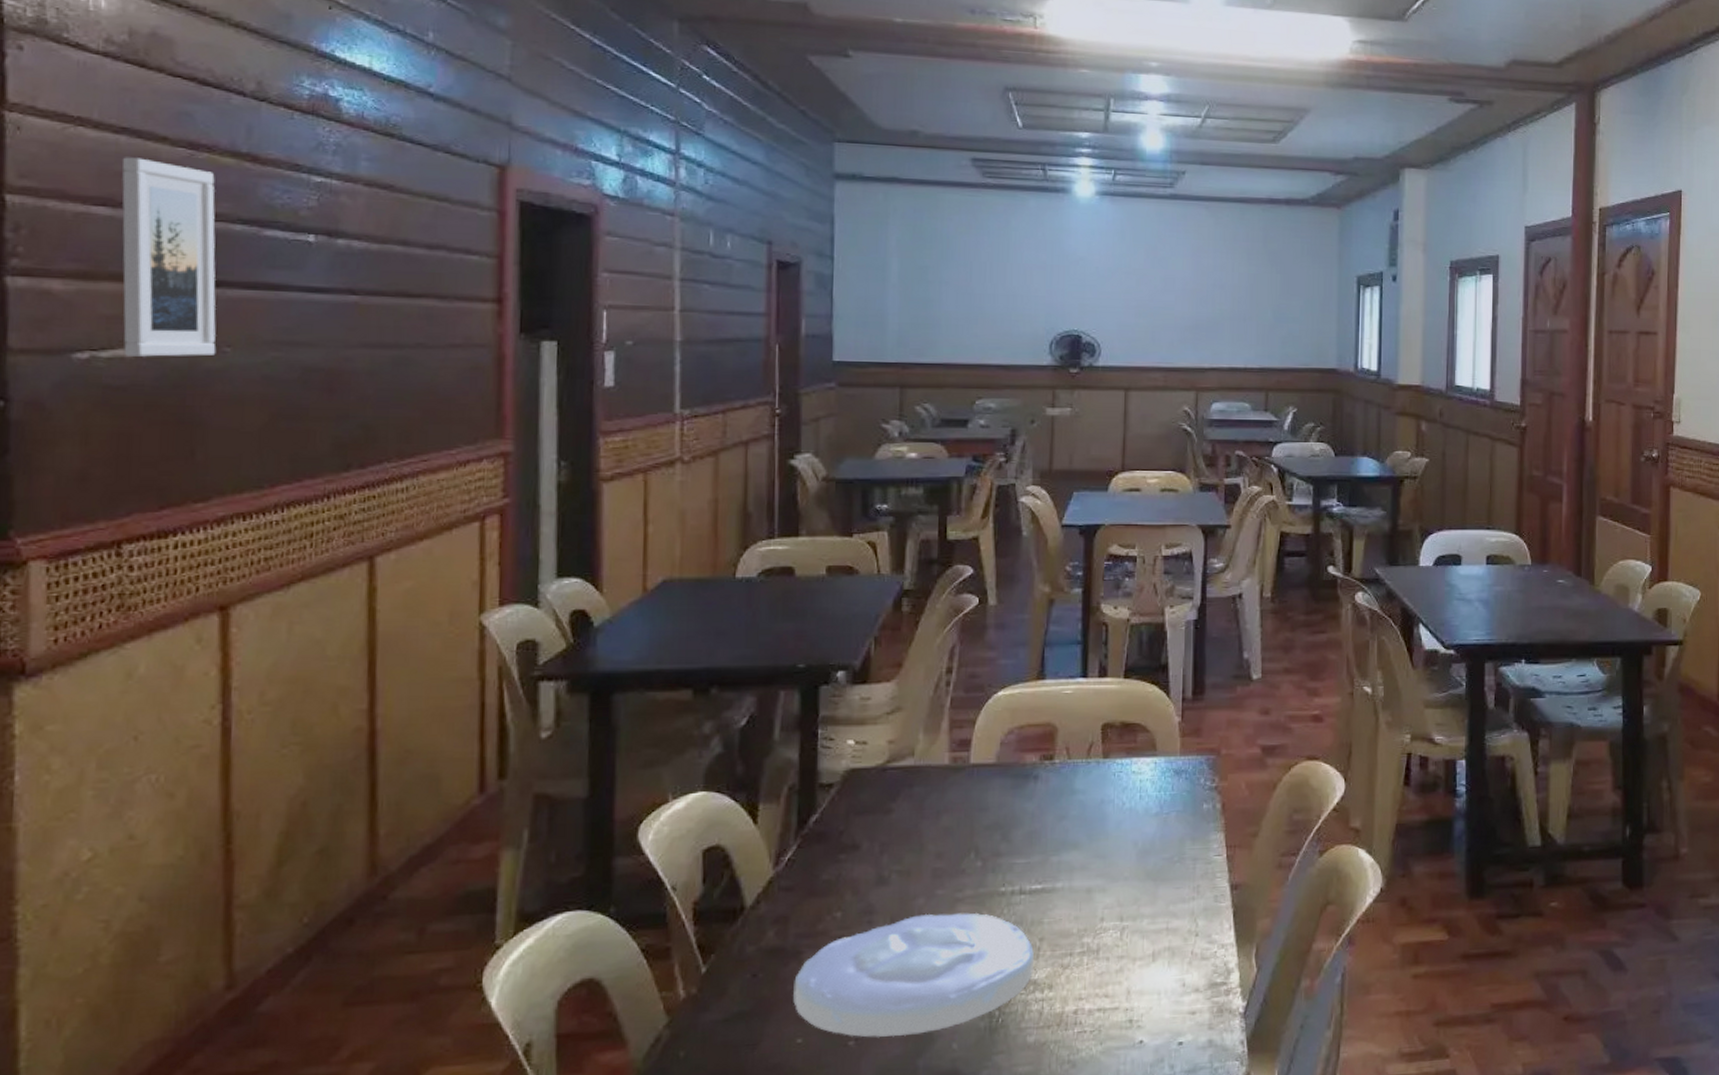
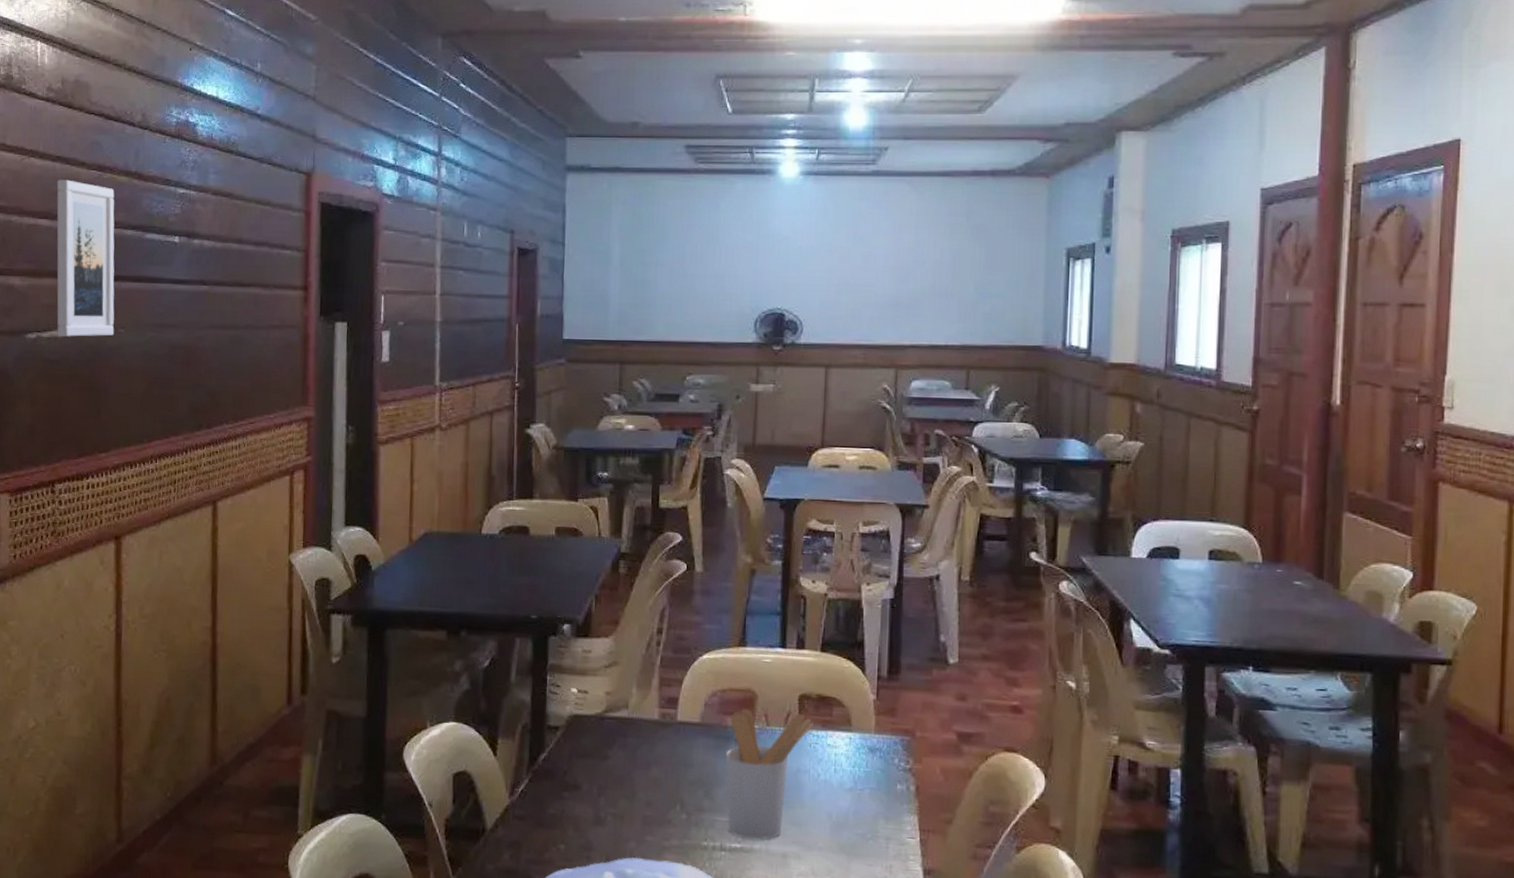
utensil holder: none [1024,744,1117,879] -> present [725,709,814,840]

